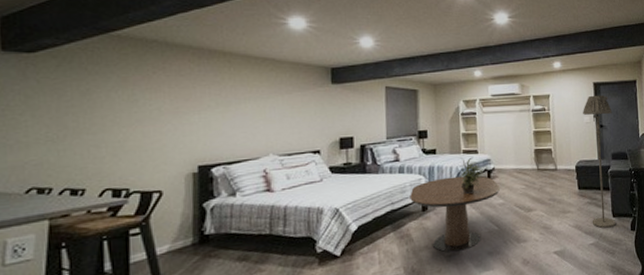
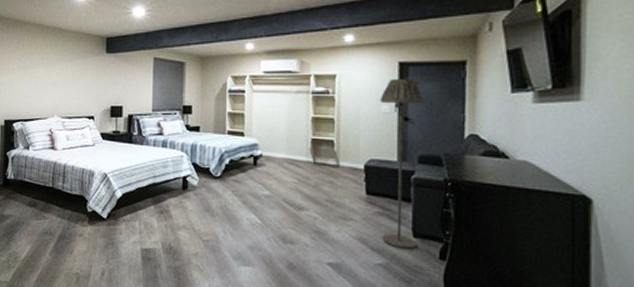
dining table: present [410,176,501,252] -> none [171,158,268,239]
potted plant: present [459,157,482,194] -> none [221,139,248,179]

